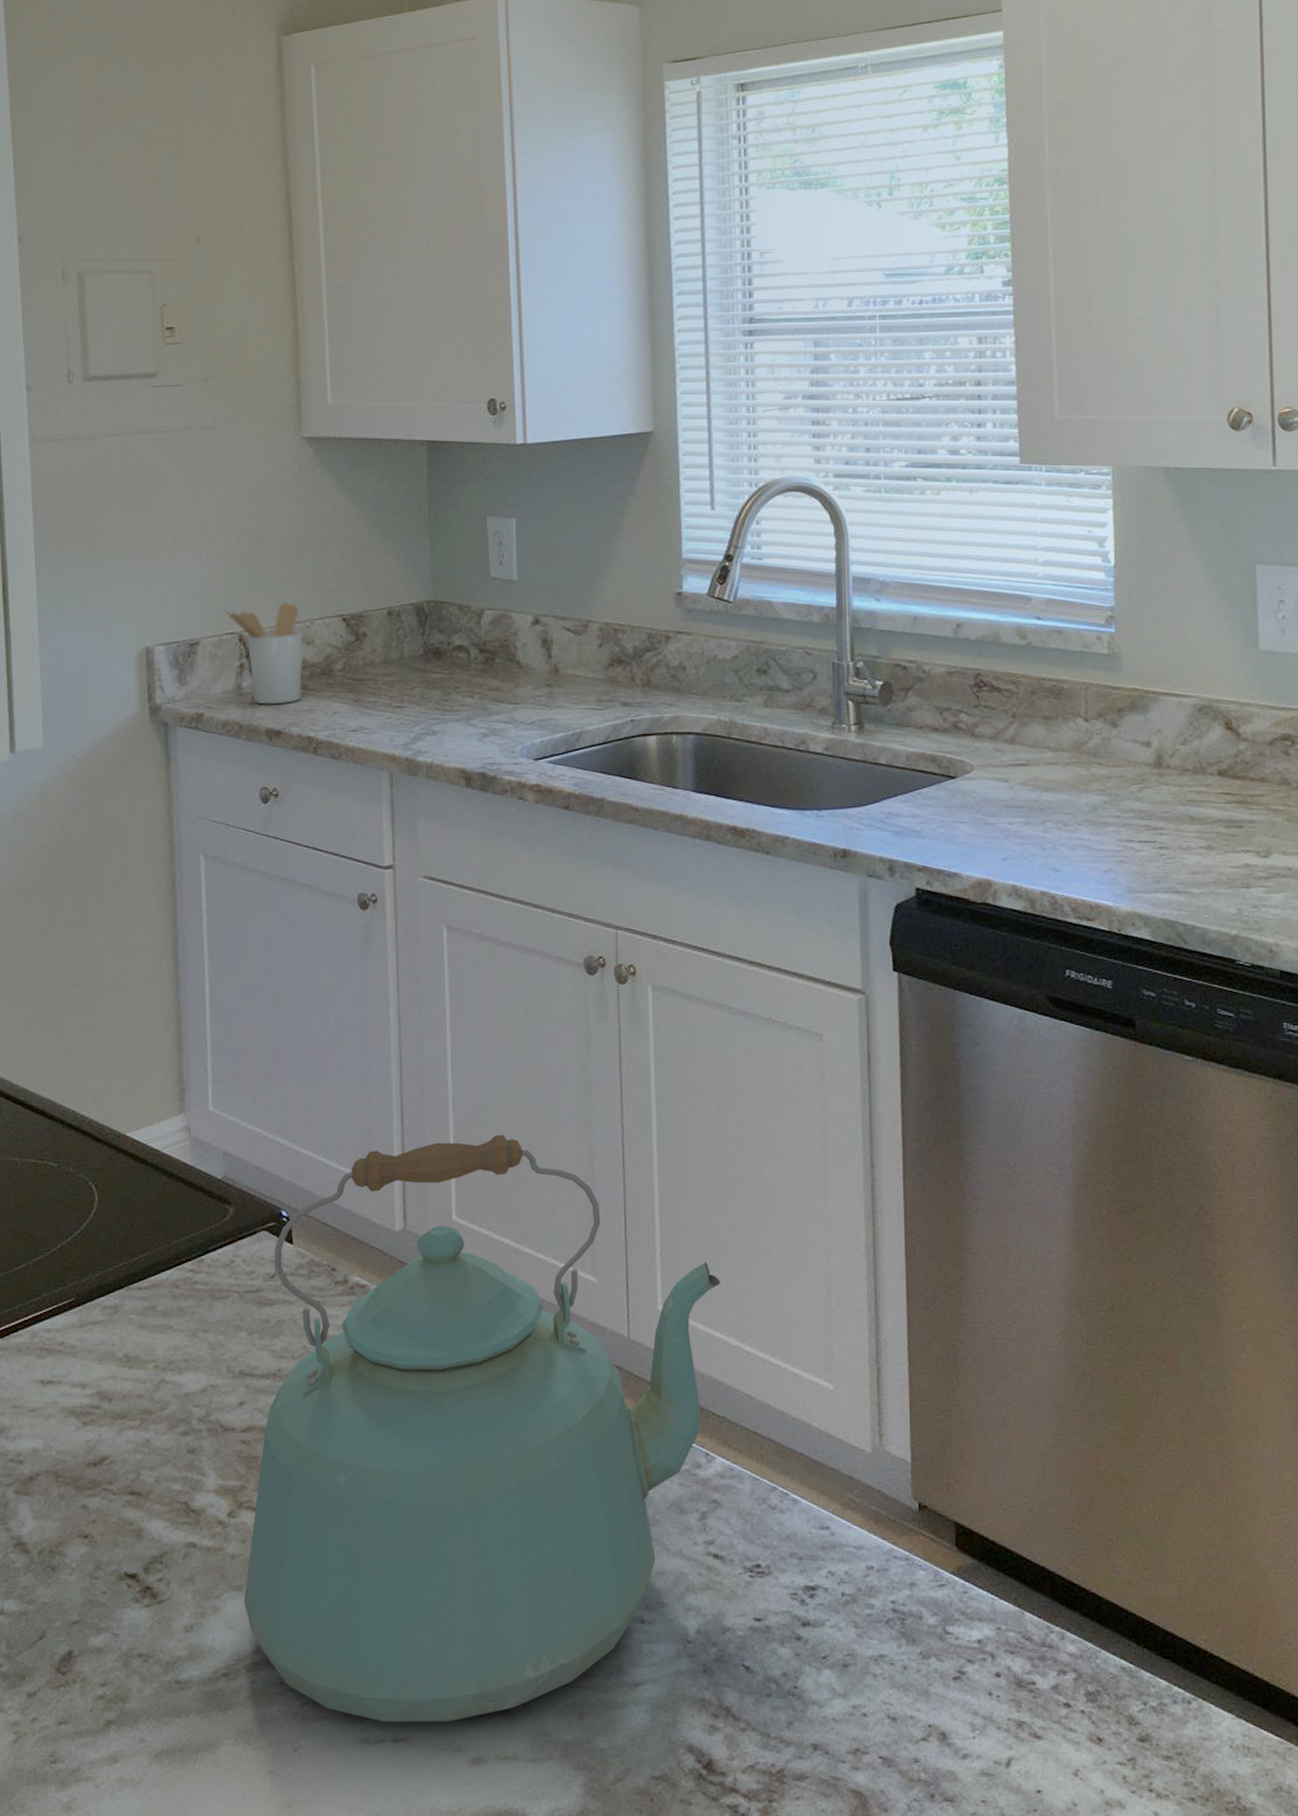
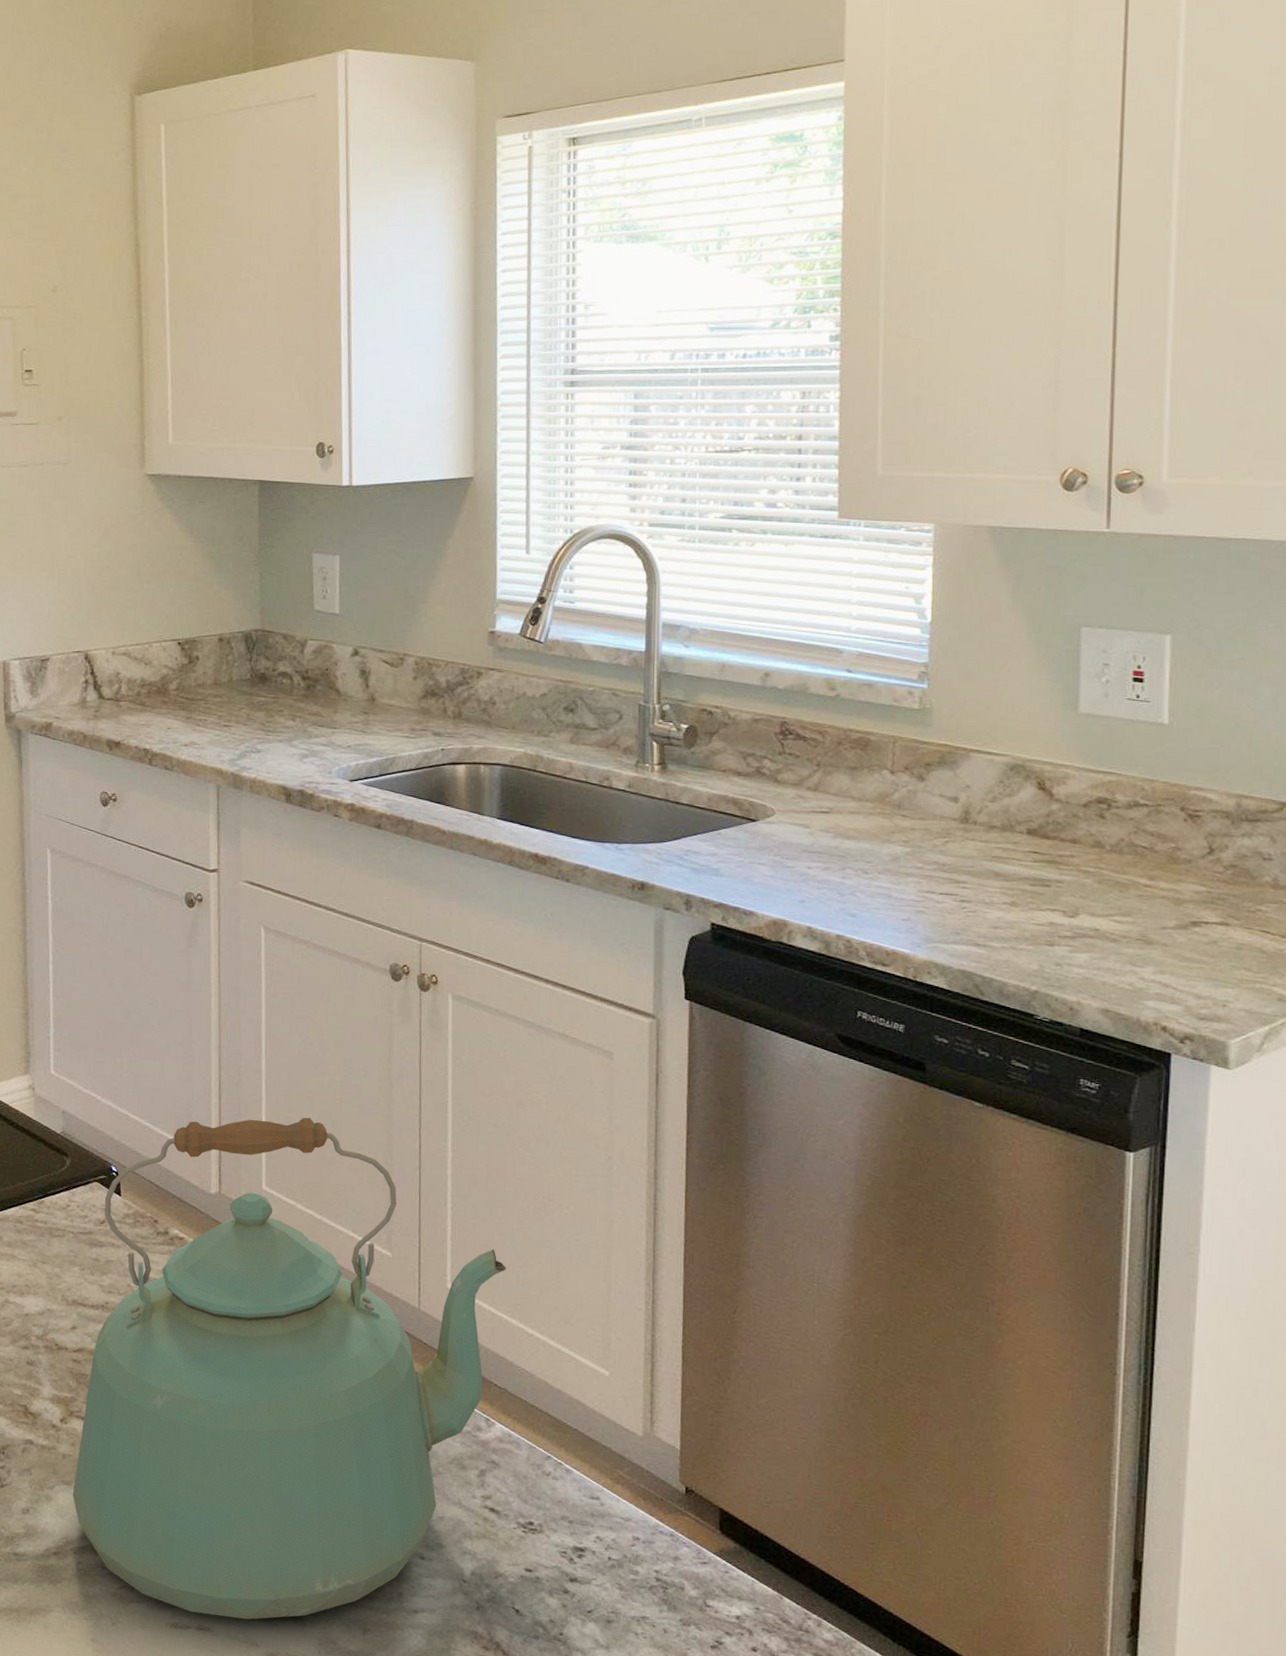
utensil holder: present [224,603,303,705] -> none [72,626,142,718]

